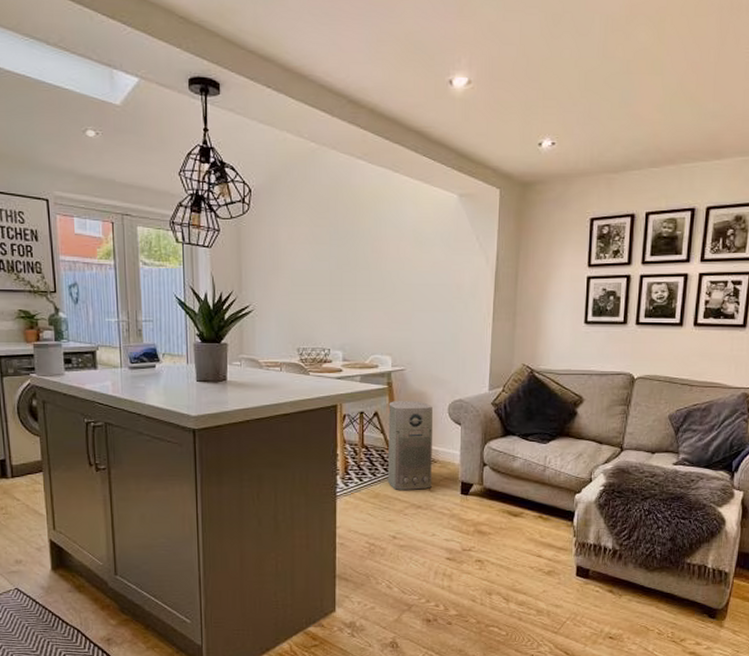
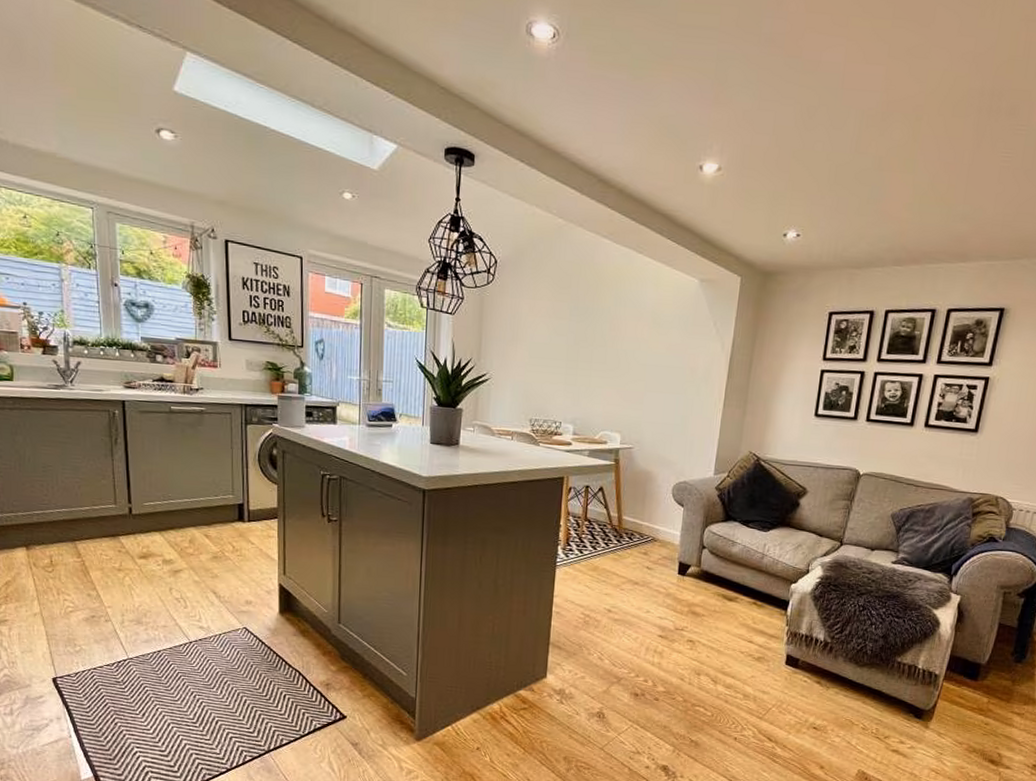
air purifier: present [387,401,432,490] -> none [607,477,657,567]

